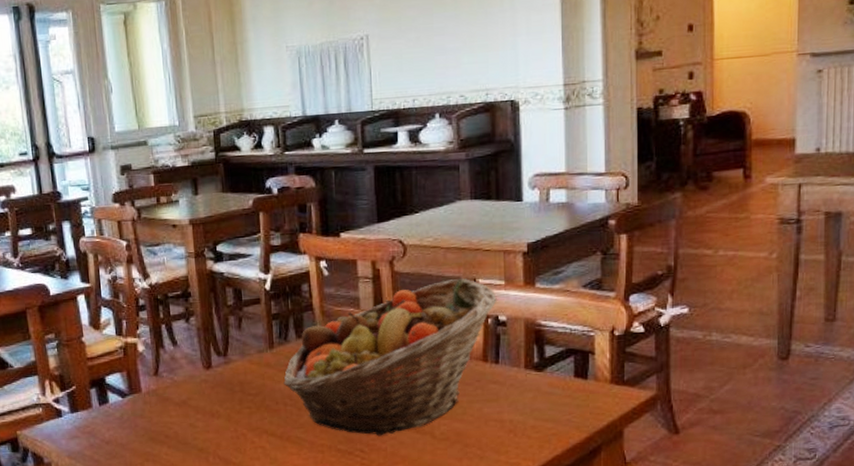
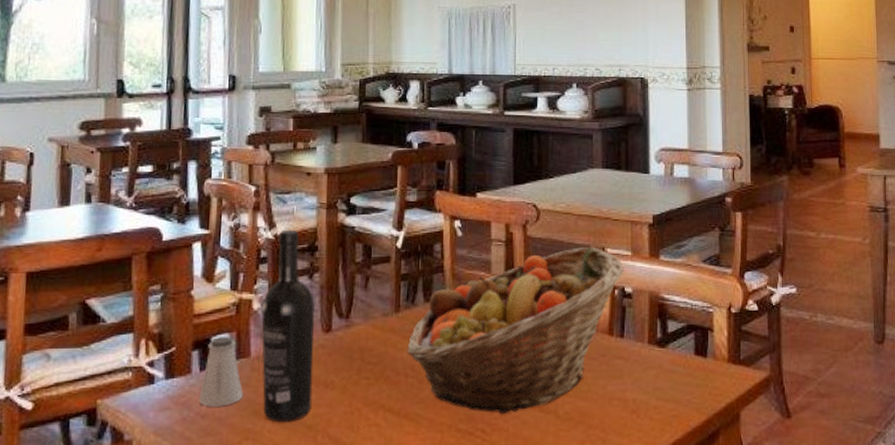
saltshaker: none [101,375,140,435] -> present [198,336,244,407]
wine bottle: none [146,278,201,446] -> present [261,229,315,422]

